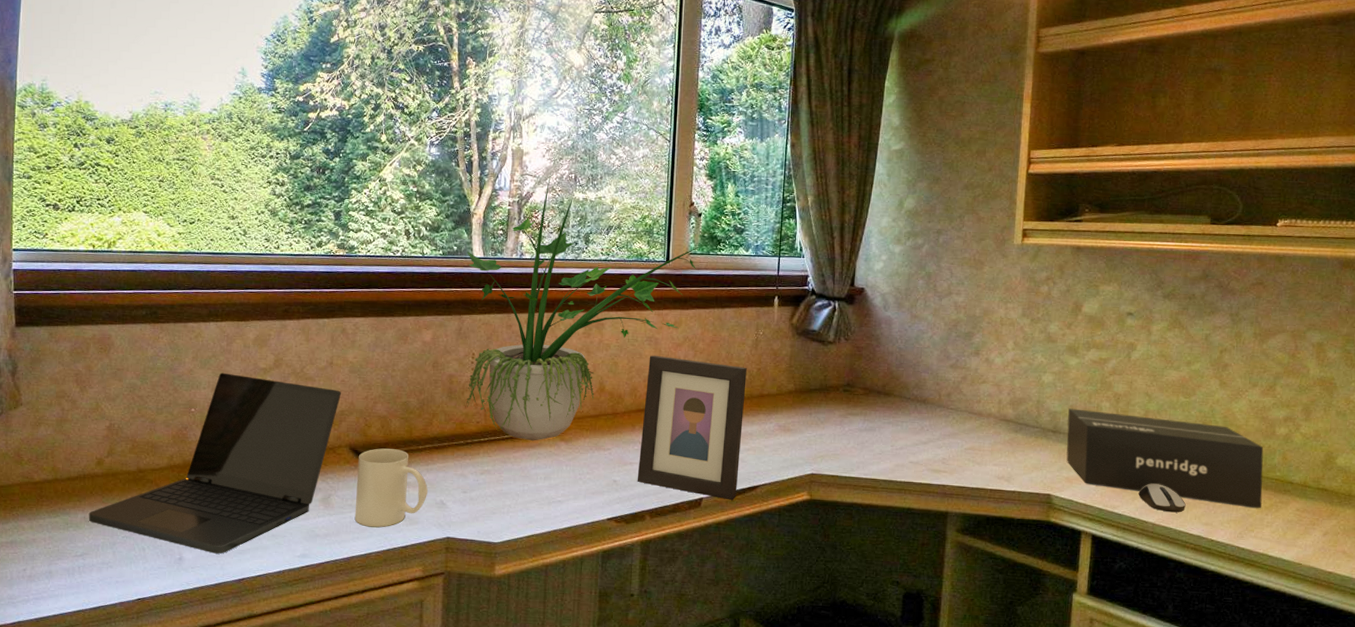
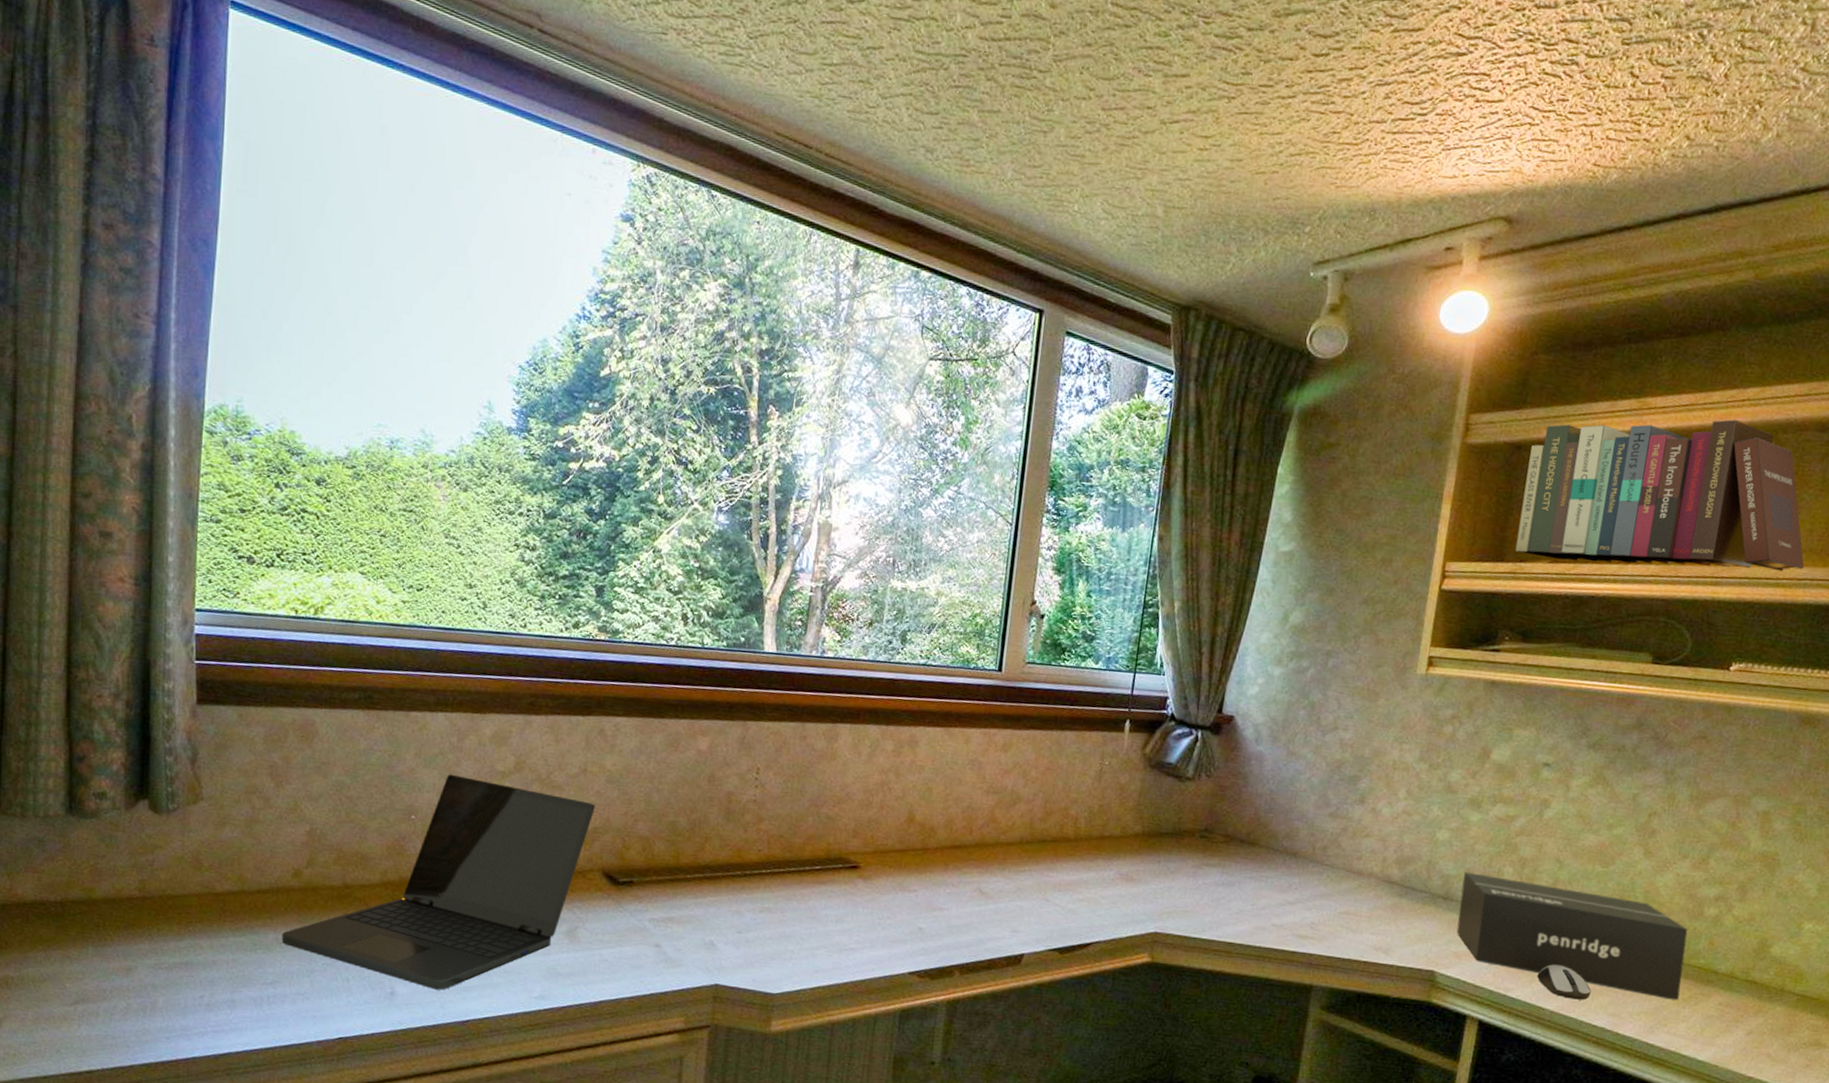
mug: present [354,448,428,528] -> none [605,875,695,969]
potted plant: present [466,172,708,441] -> none [746,553,1050,876]
picture frame: present [637,355,747,500] -> none [947,782,1087,959]
books: none [1087,19,1331,143] -> present [1515,419,1805,572]

